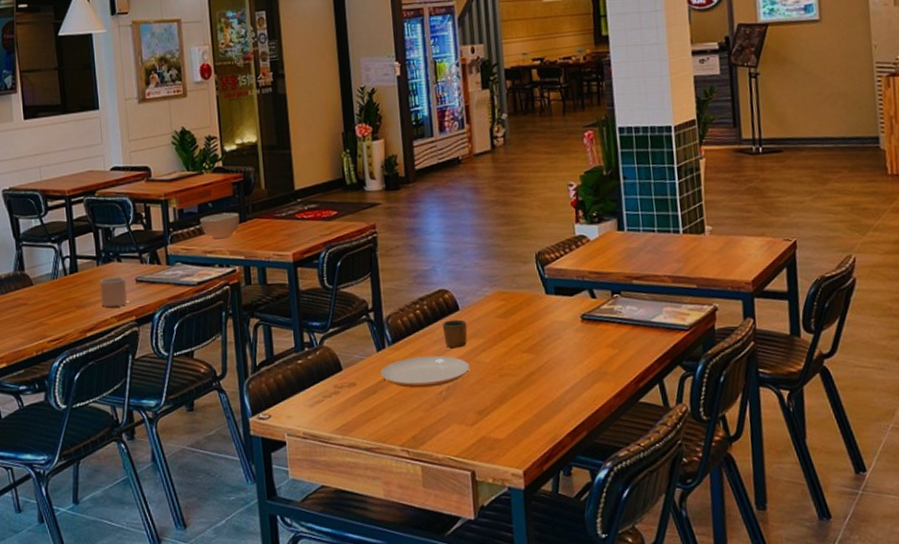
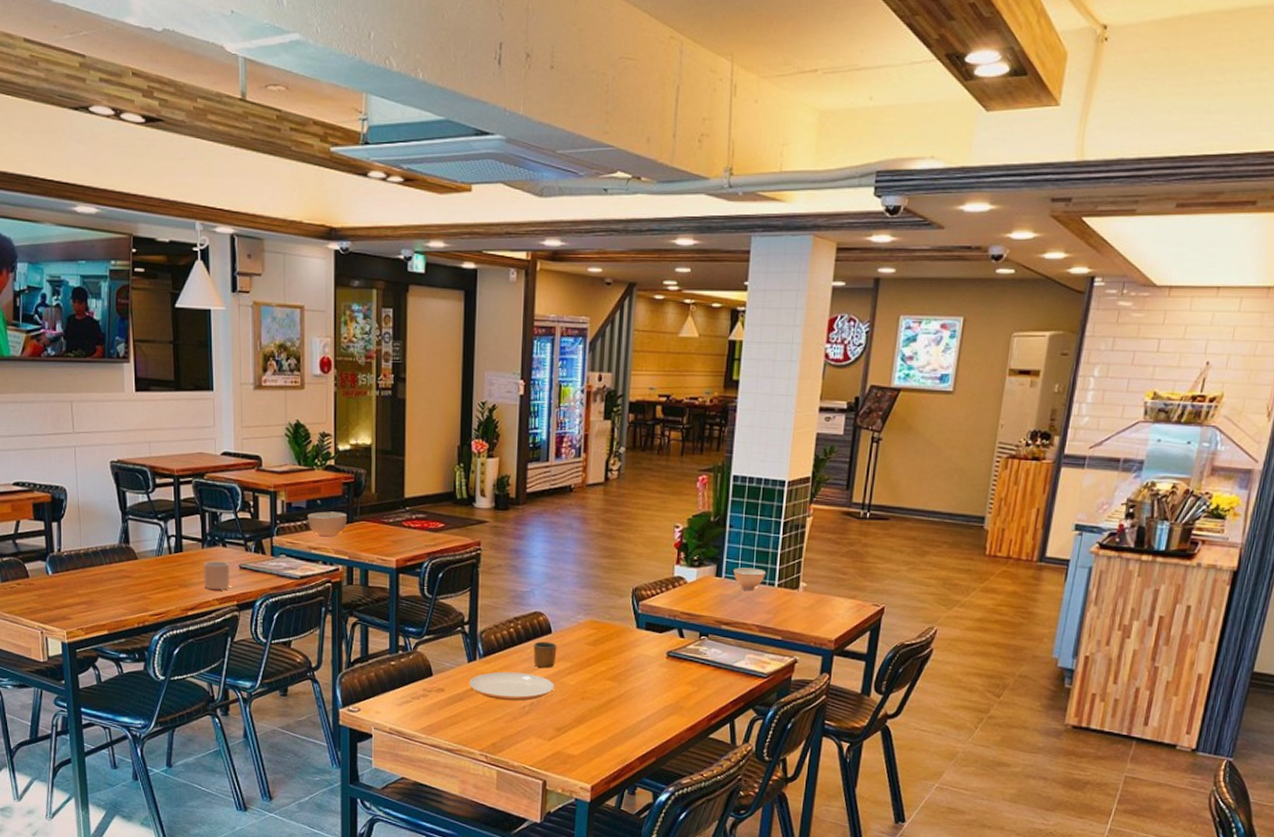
bowl: none [635,217,669,241] -> present [733,568,767,590]

